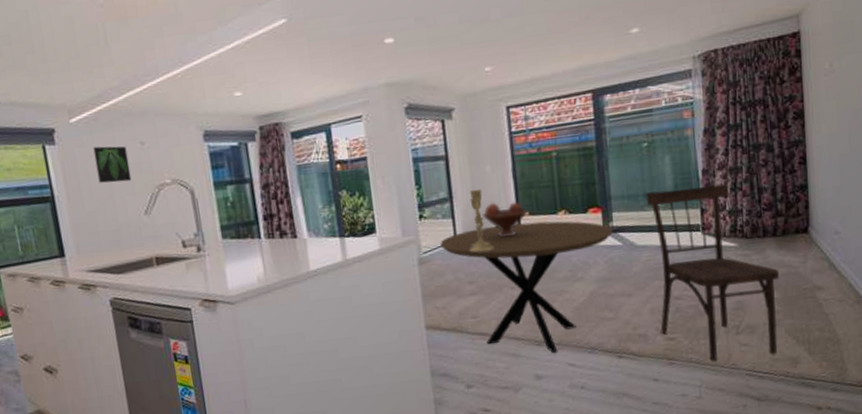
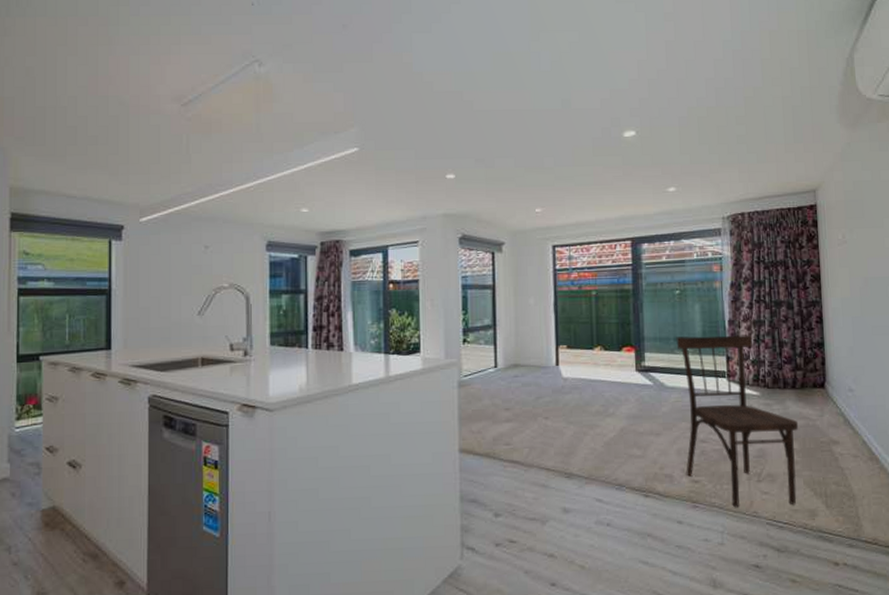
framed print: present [93,146,132,183] -> none [158,246,190,282]
dining table: present [440,221,613,354] -> none [481,355,644,488]
candlestick: present [470,188,494,253] -> none [508,319,531,380]
fruit bowl: present [482,202,528,238] -> none [523,332,566,368]

